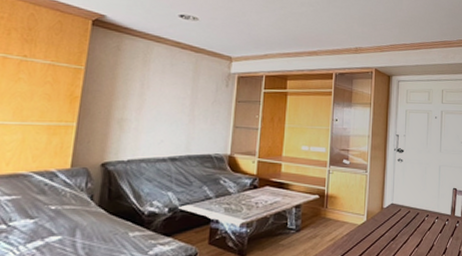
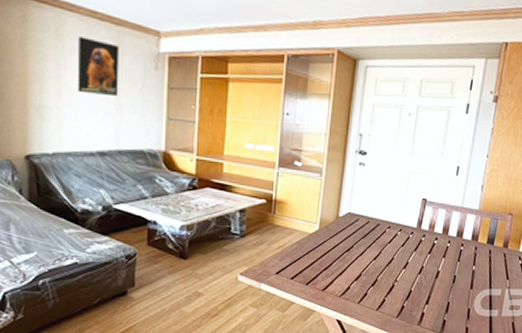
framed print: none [157,62,196,110] -> present [77,37,119,97]

